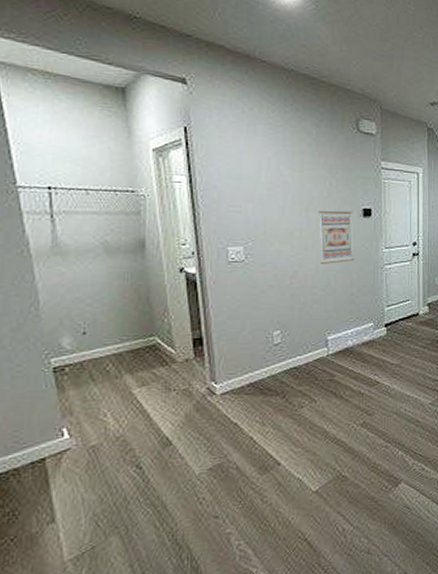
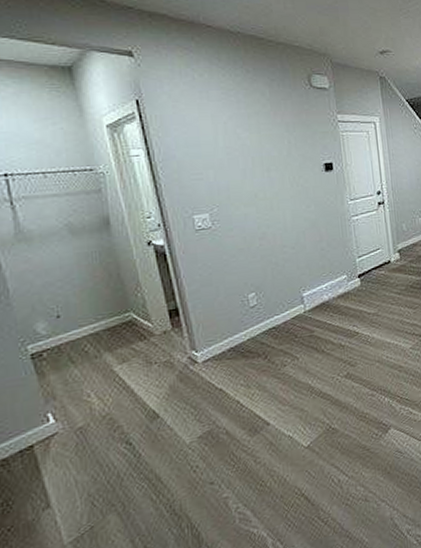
wall art: present [319,210,354,264] -> none [280,167,321,222]

